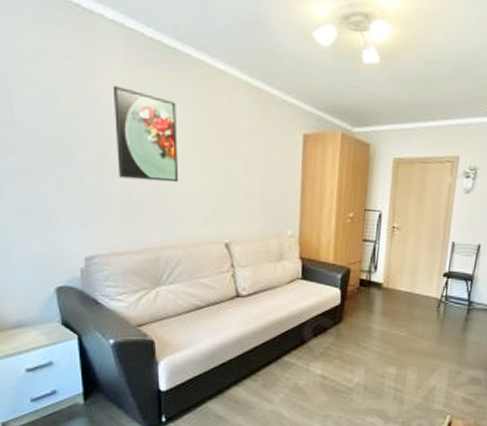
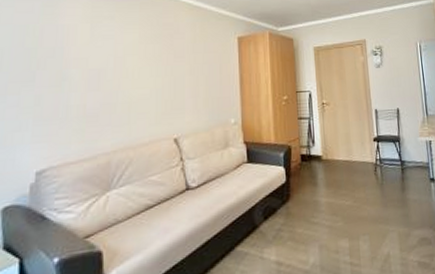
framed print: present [112,85,179,183] -> none [75,17,131,93]

